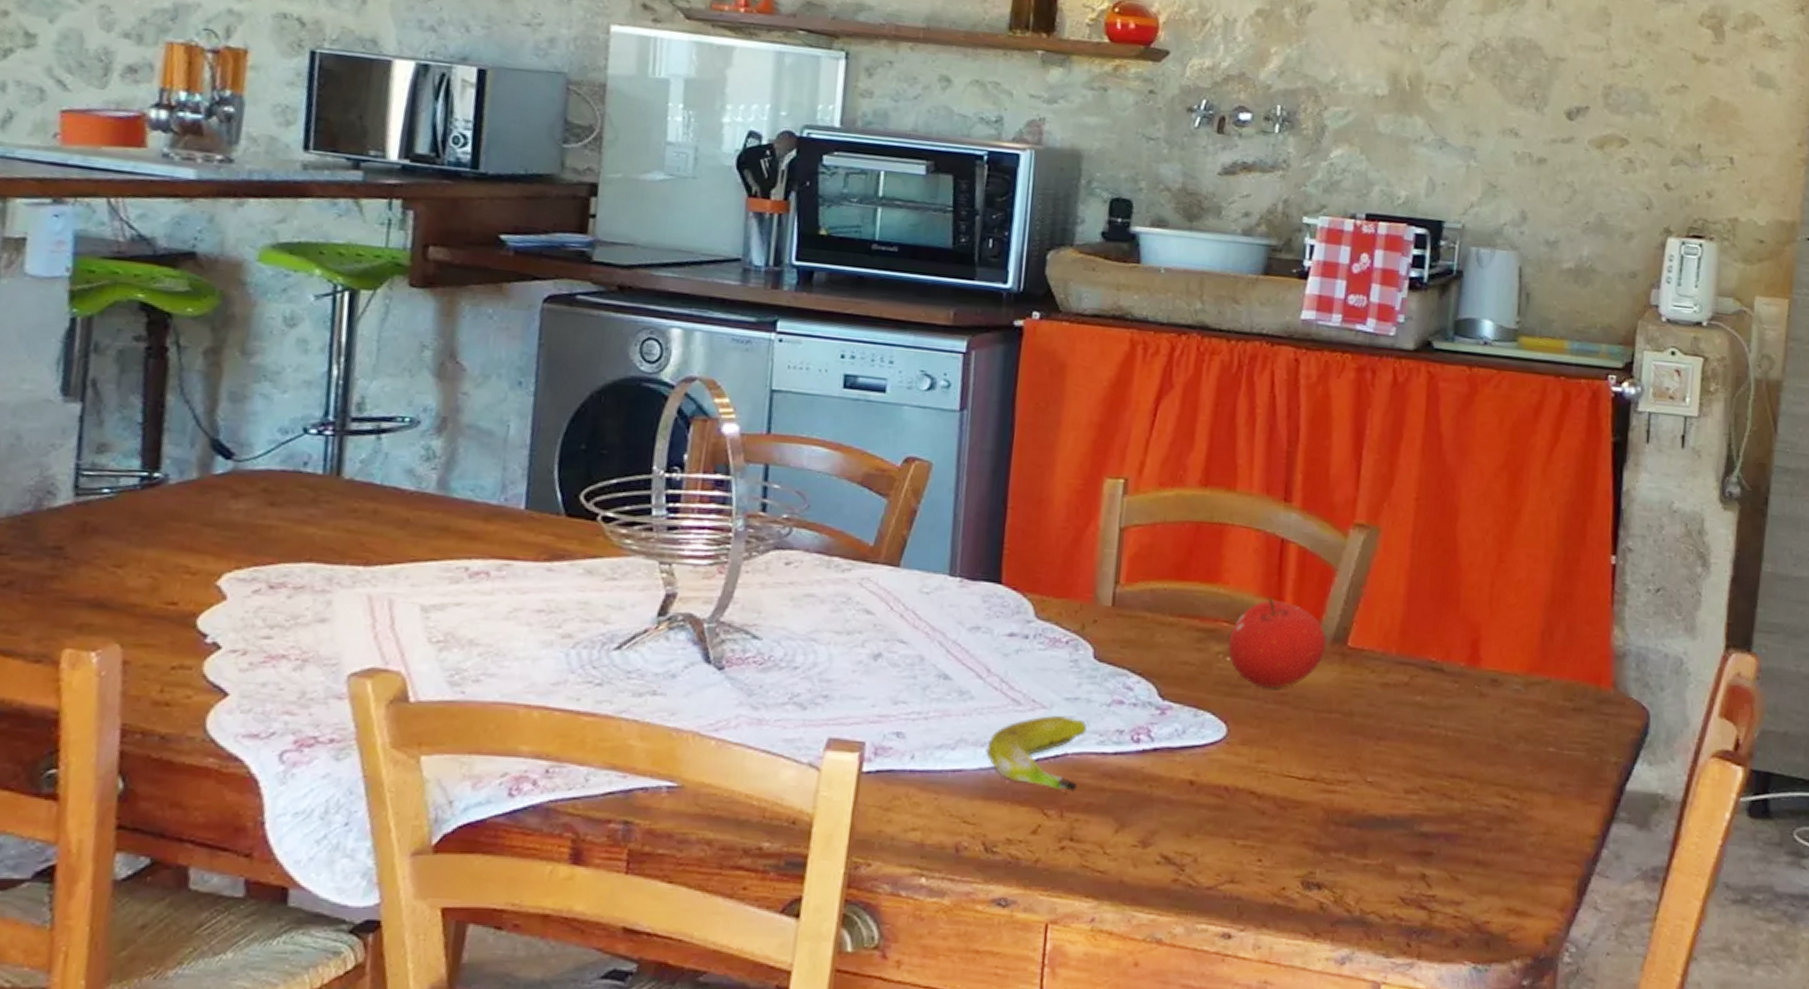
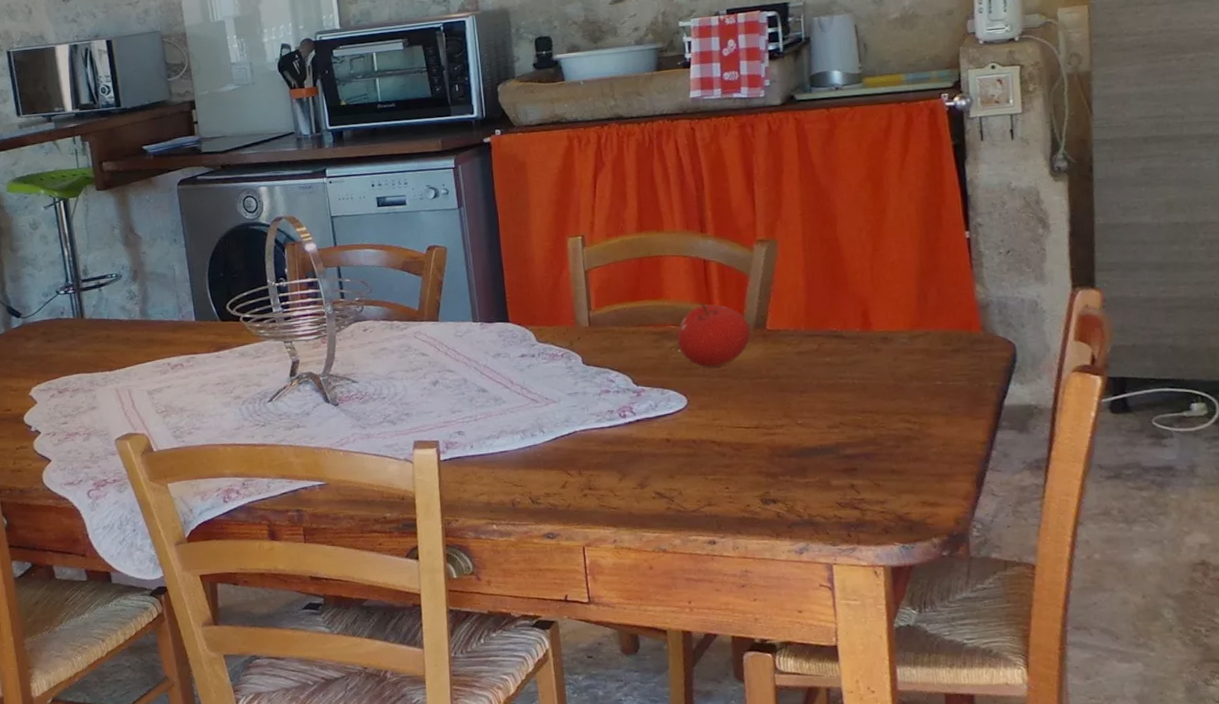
banana: present [986,715,1087,793] -> none [520,405,587,458]

